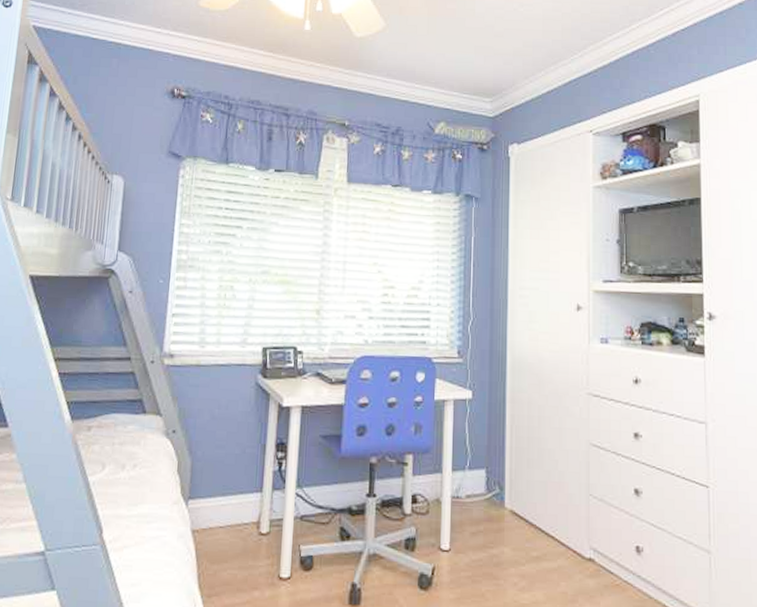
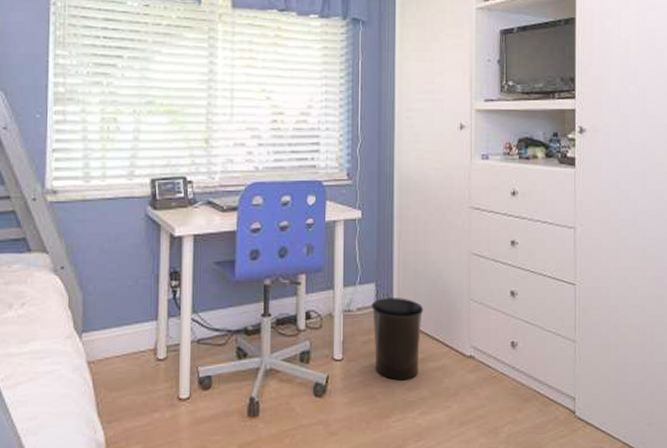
waste bin: none [481,486,538,580] -> present [371,298,424,381]

